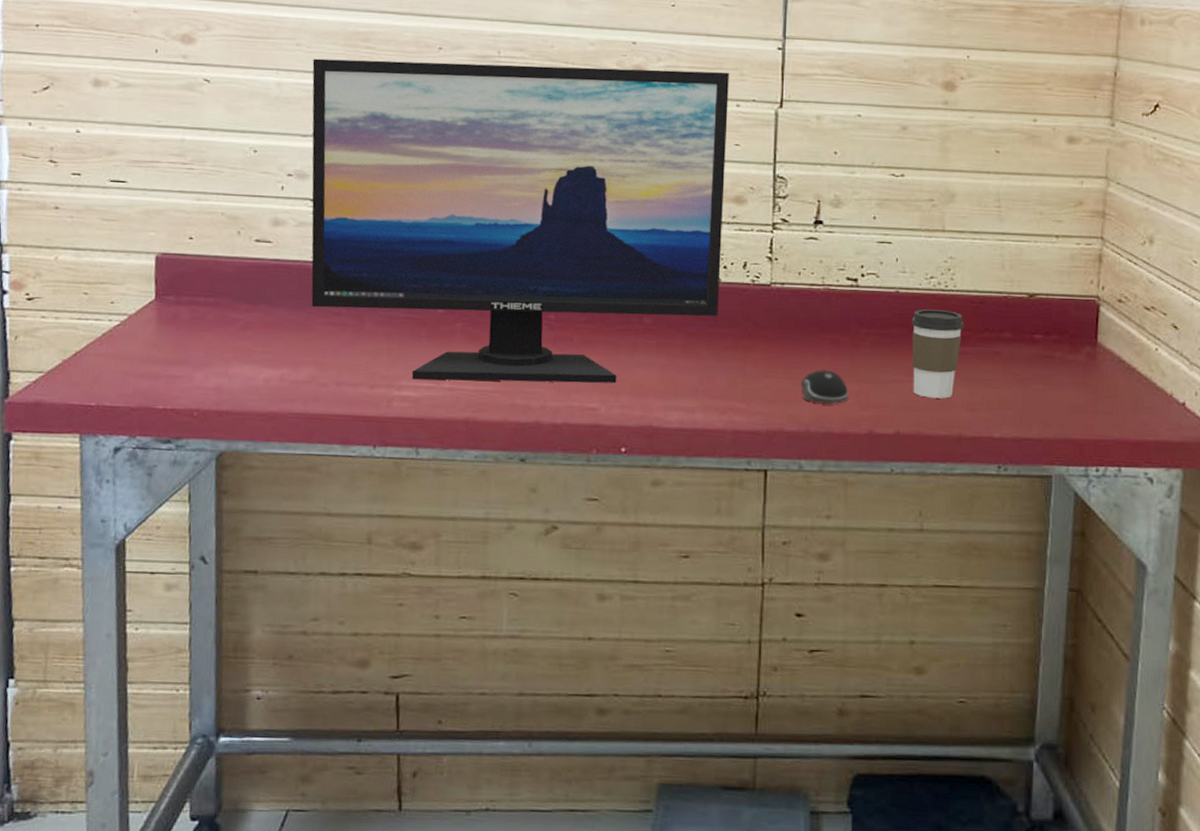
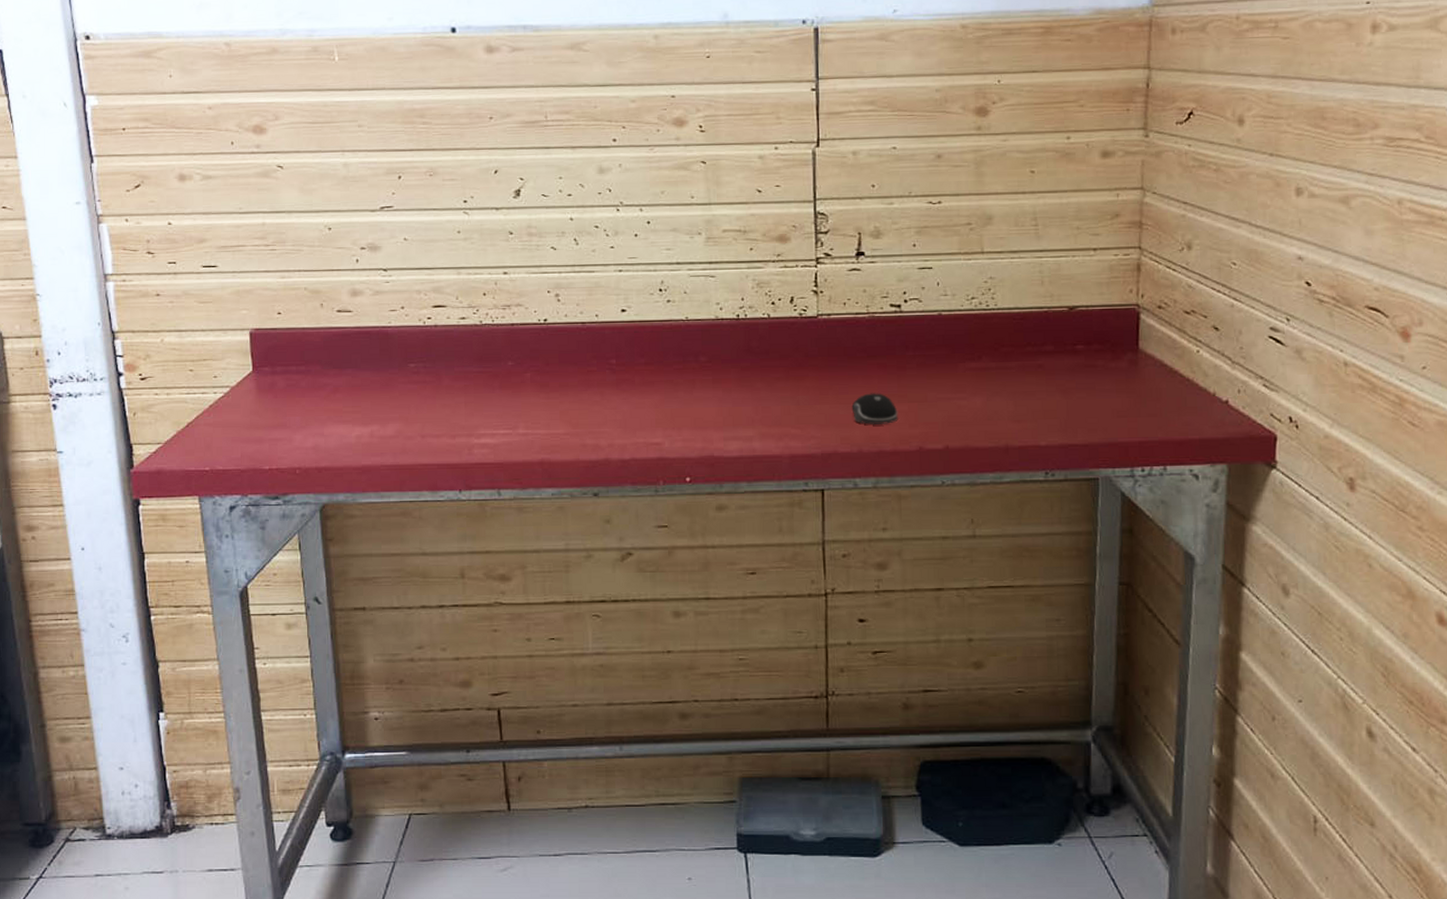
computer monitor: present [311,58,729,384] -> none [374,117,769,428]
coffee cup: present [911,309,964,399] -> none [955,328,1007,413]

